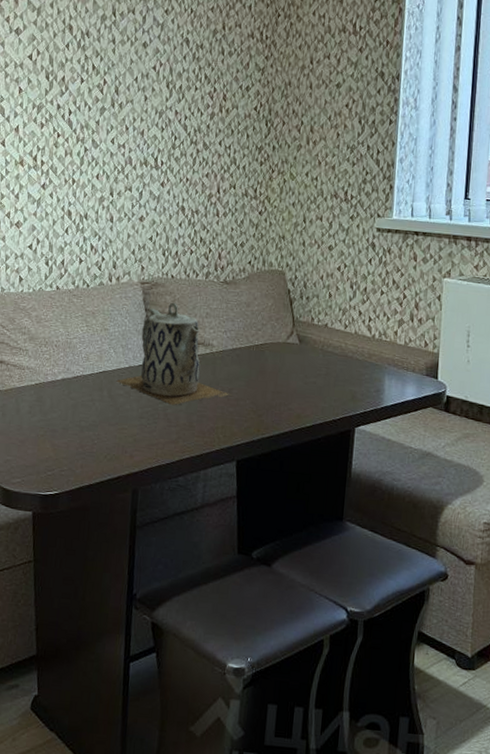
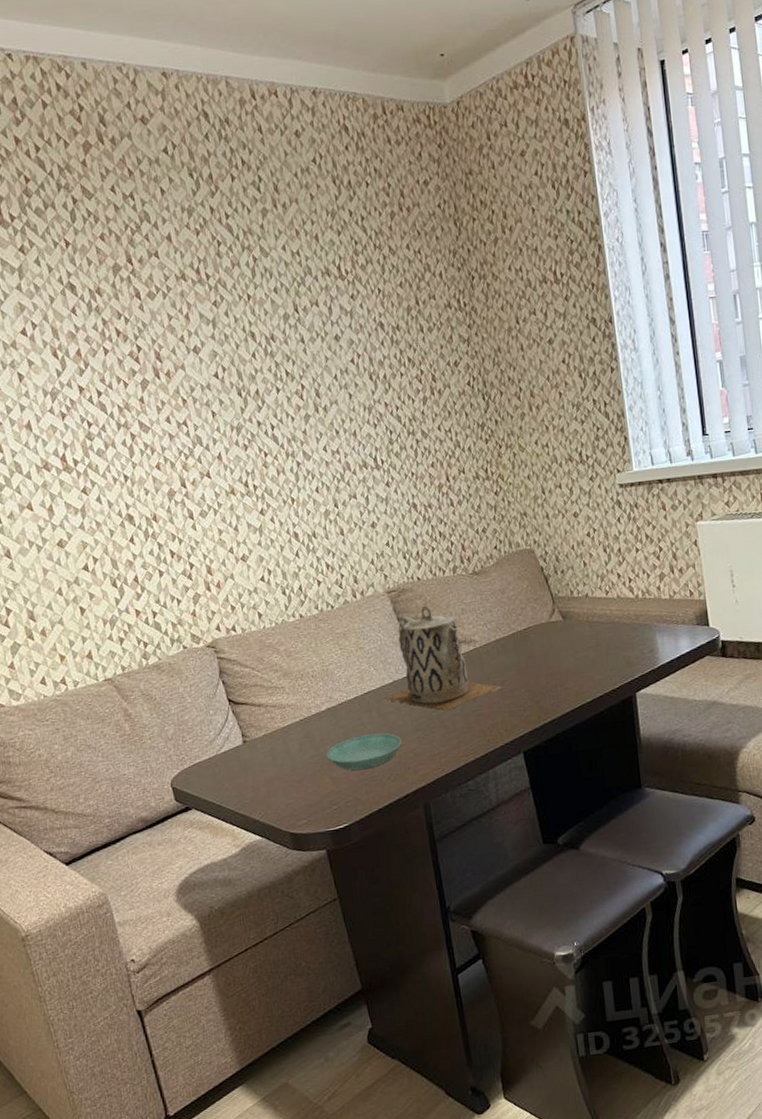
saucer: none [52,411,125,444] -> present [326,733,402,770]

